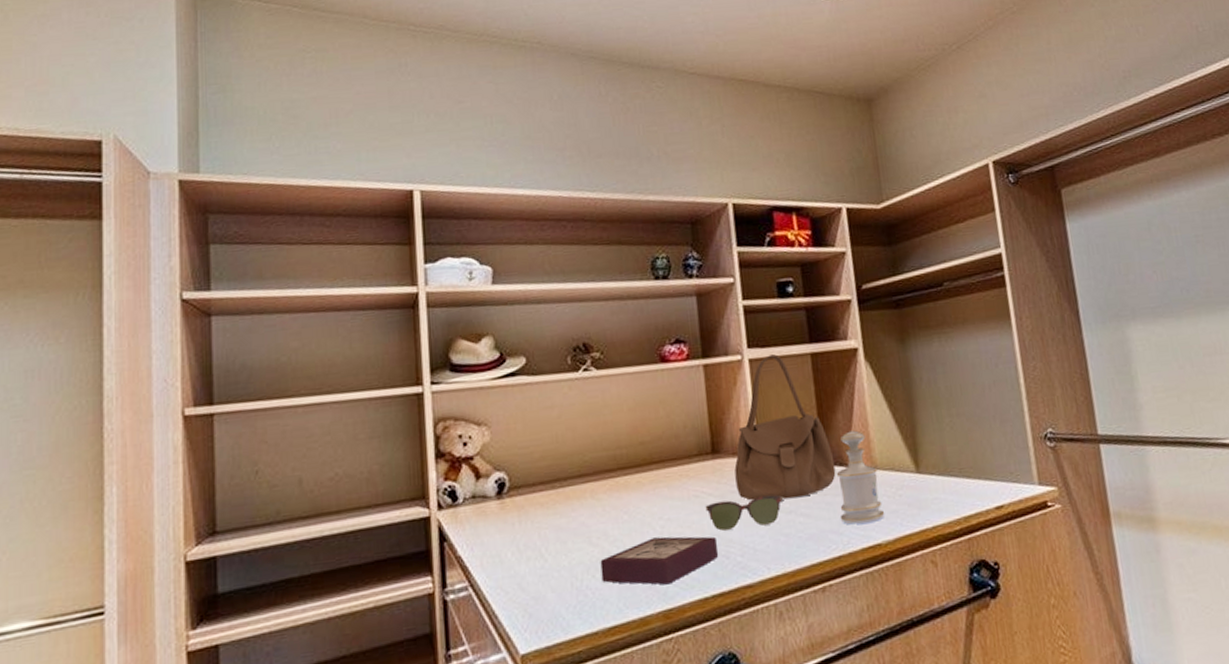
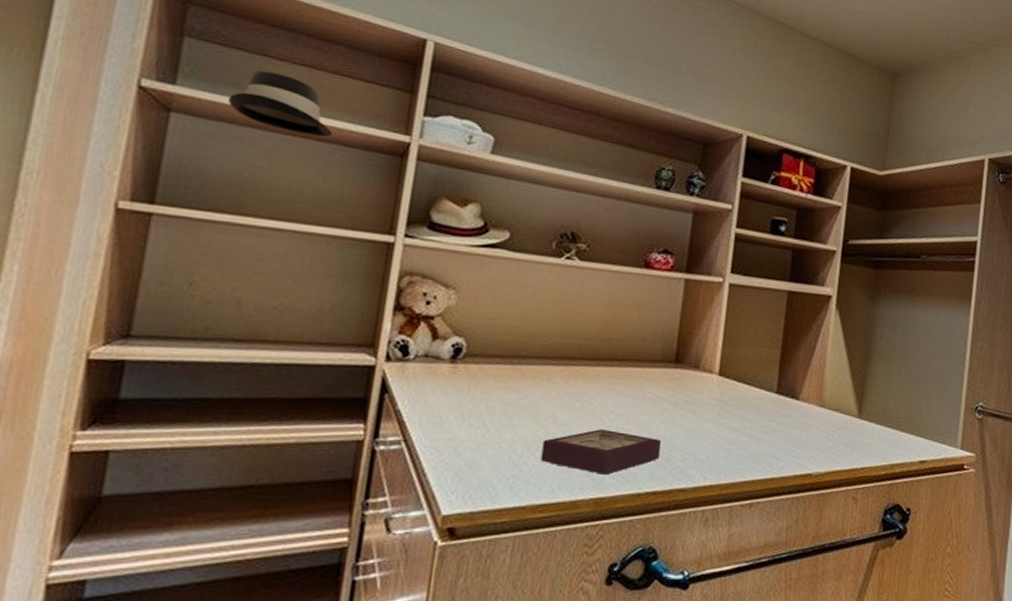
hat: none [255,256,348,309] -> present [227,69,332,137]
sunglasses: present [705,494,784,531] -> none [657,408,733,438]
handbag: present [734,354,836,501] -> none [690,284,788,419]
perfume bottle: present [836,430,885,525] -> none [780,368,825,454]

